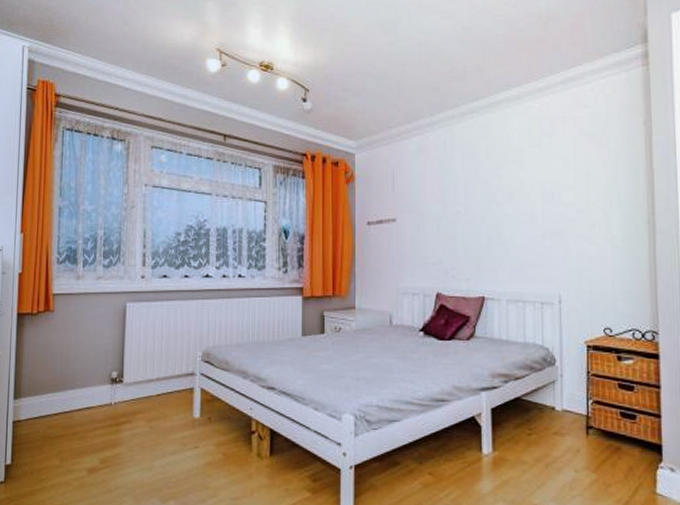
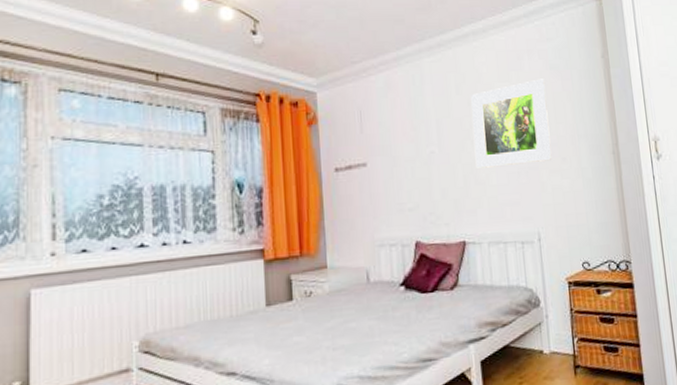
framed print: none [499,145,580,229] -> present [471,79,552,168]

